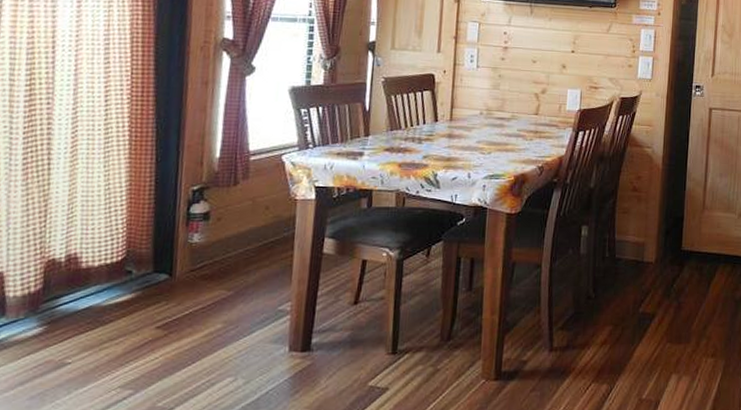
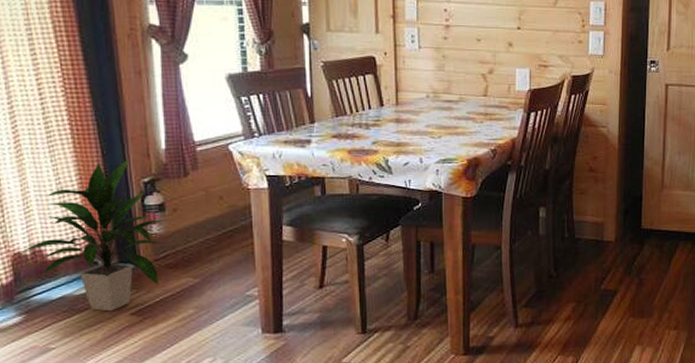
indoor plant: none [56,167,208,324] -> present [21,159,165,312]

